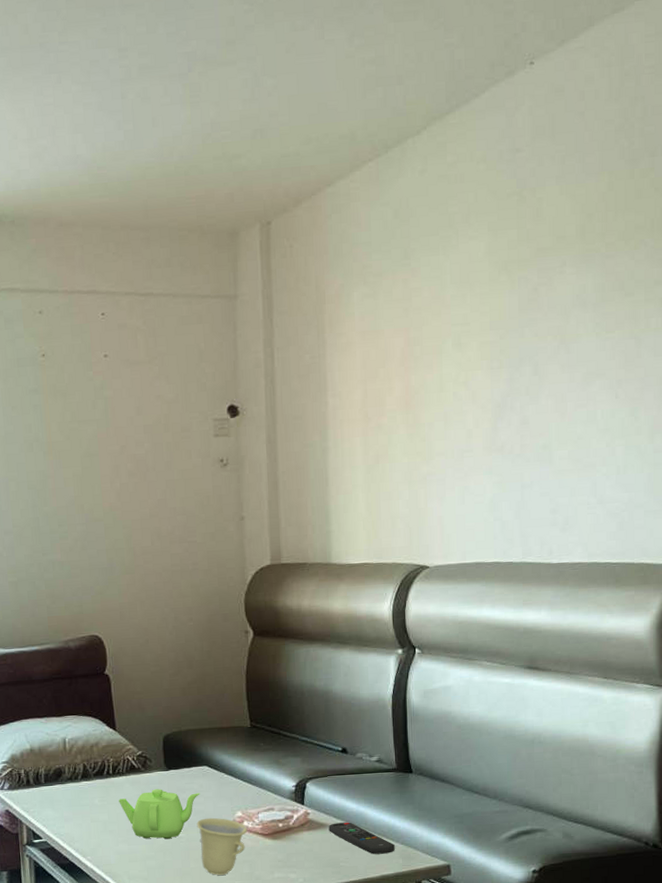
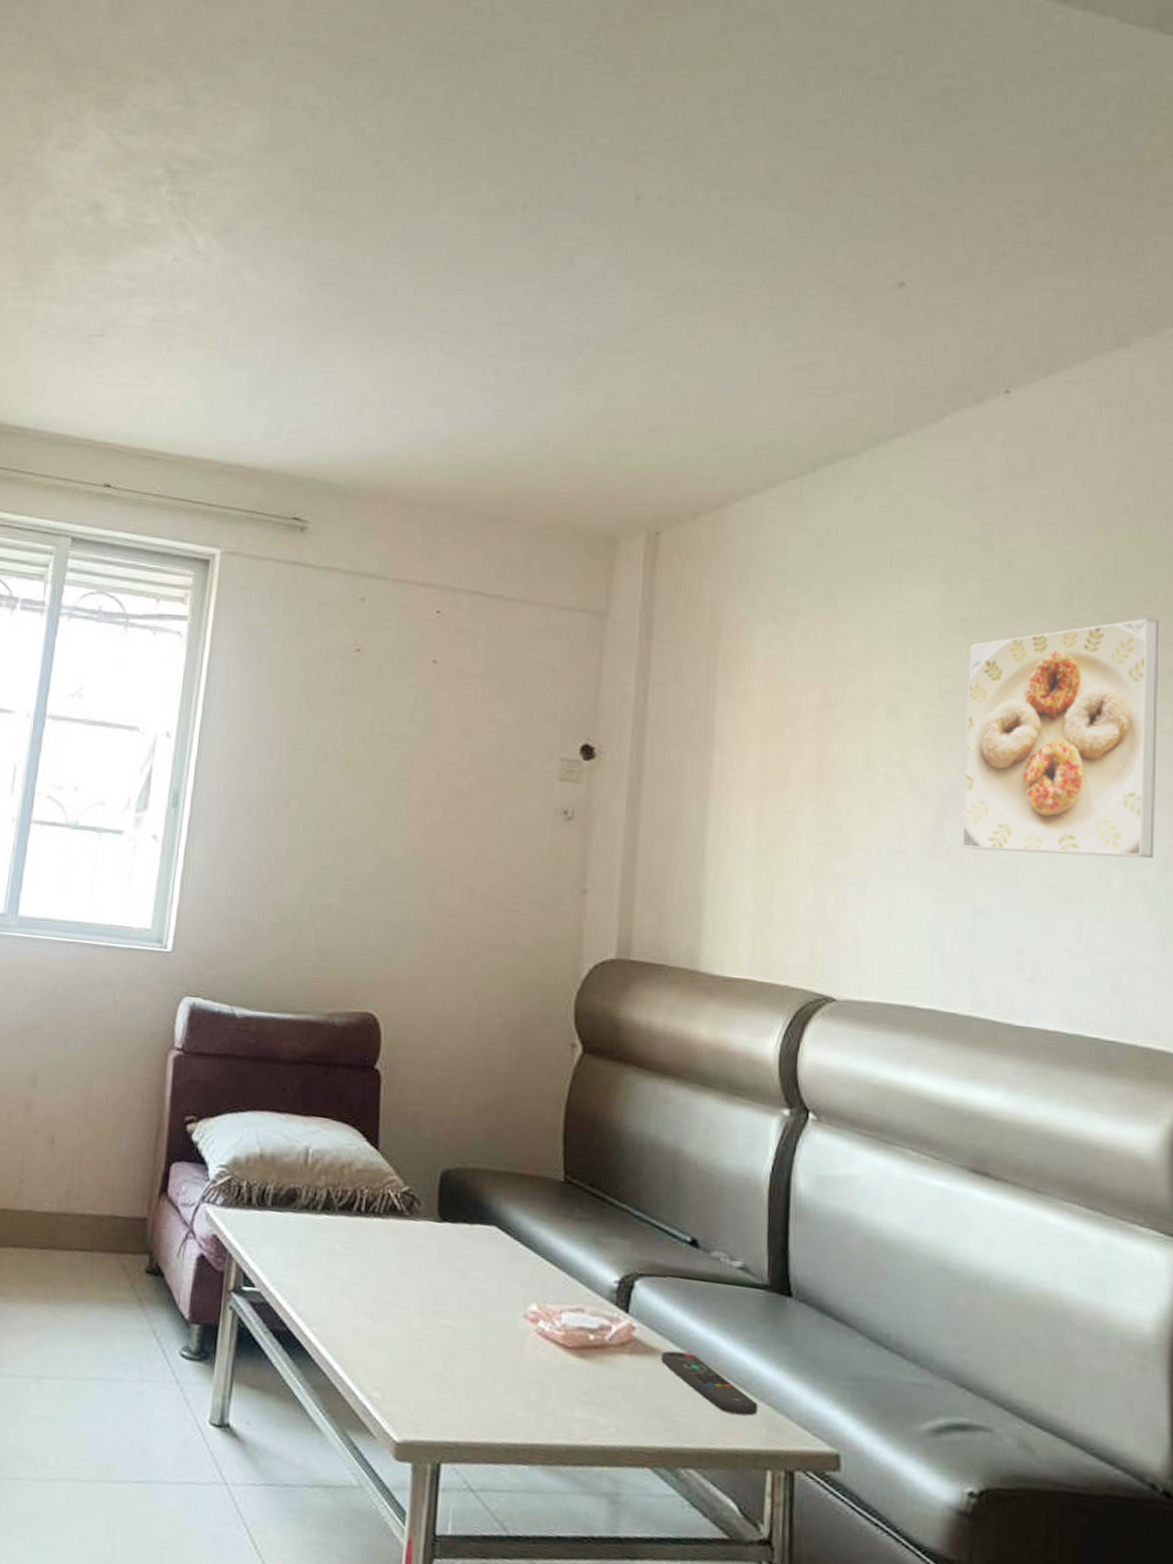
teapot: present [119,789,200,839] -> none [368,1245,482,1325]
cup: present [196,817,248,875] -> none [471,1303,543,1397]
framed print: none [510,242,647,441] -> present [961,618,1158,859]

